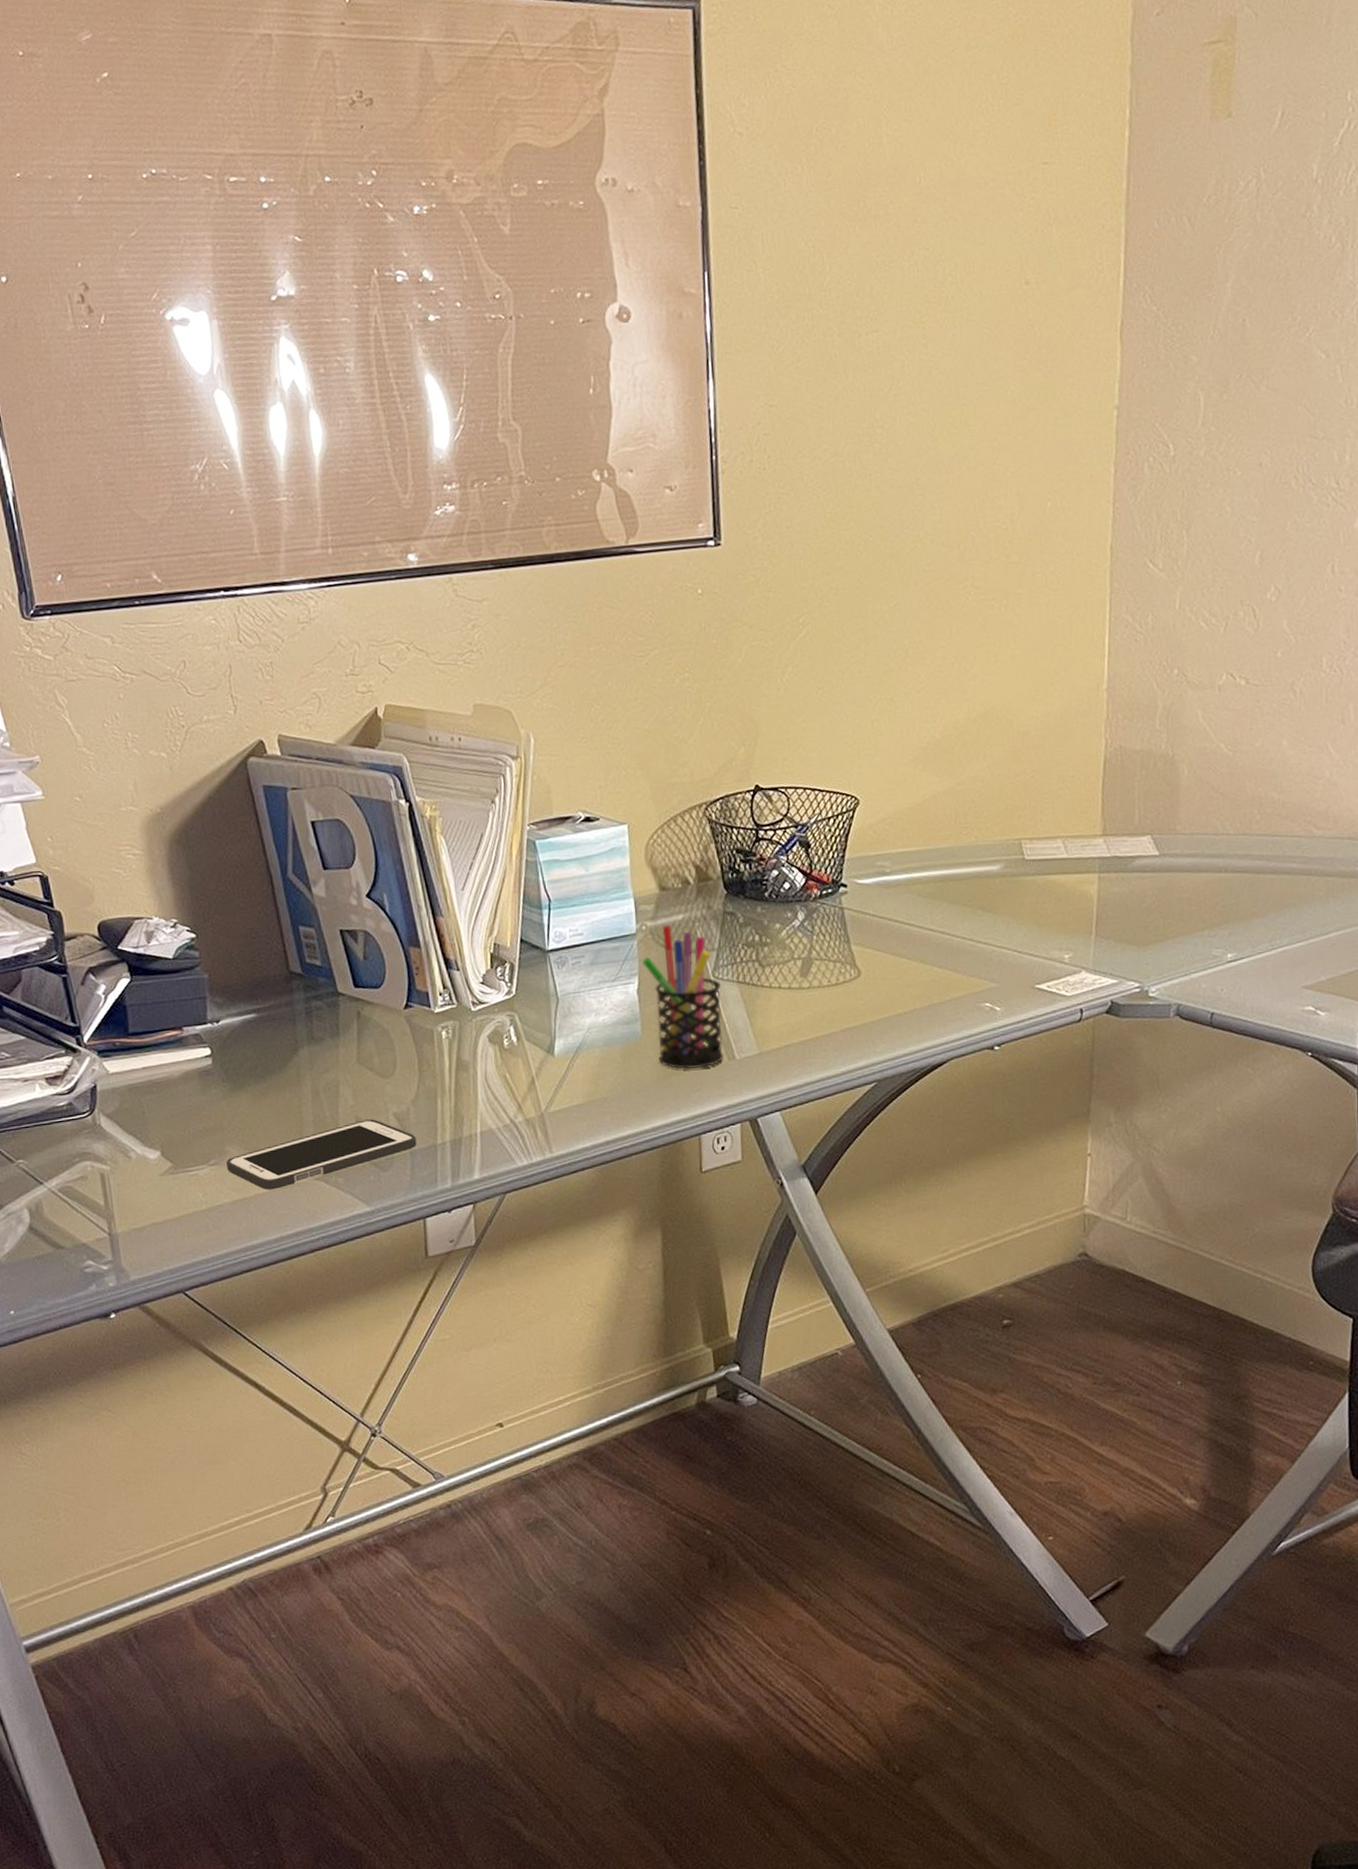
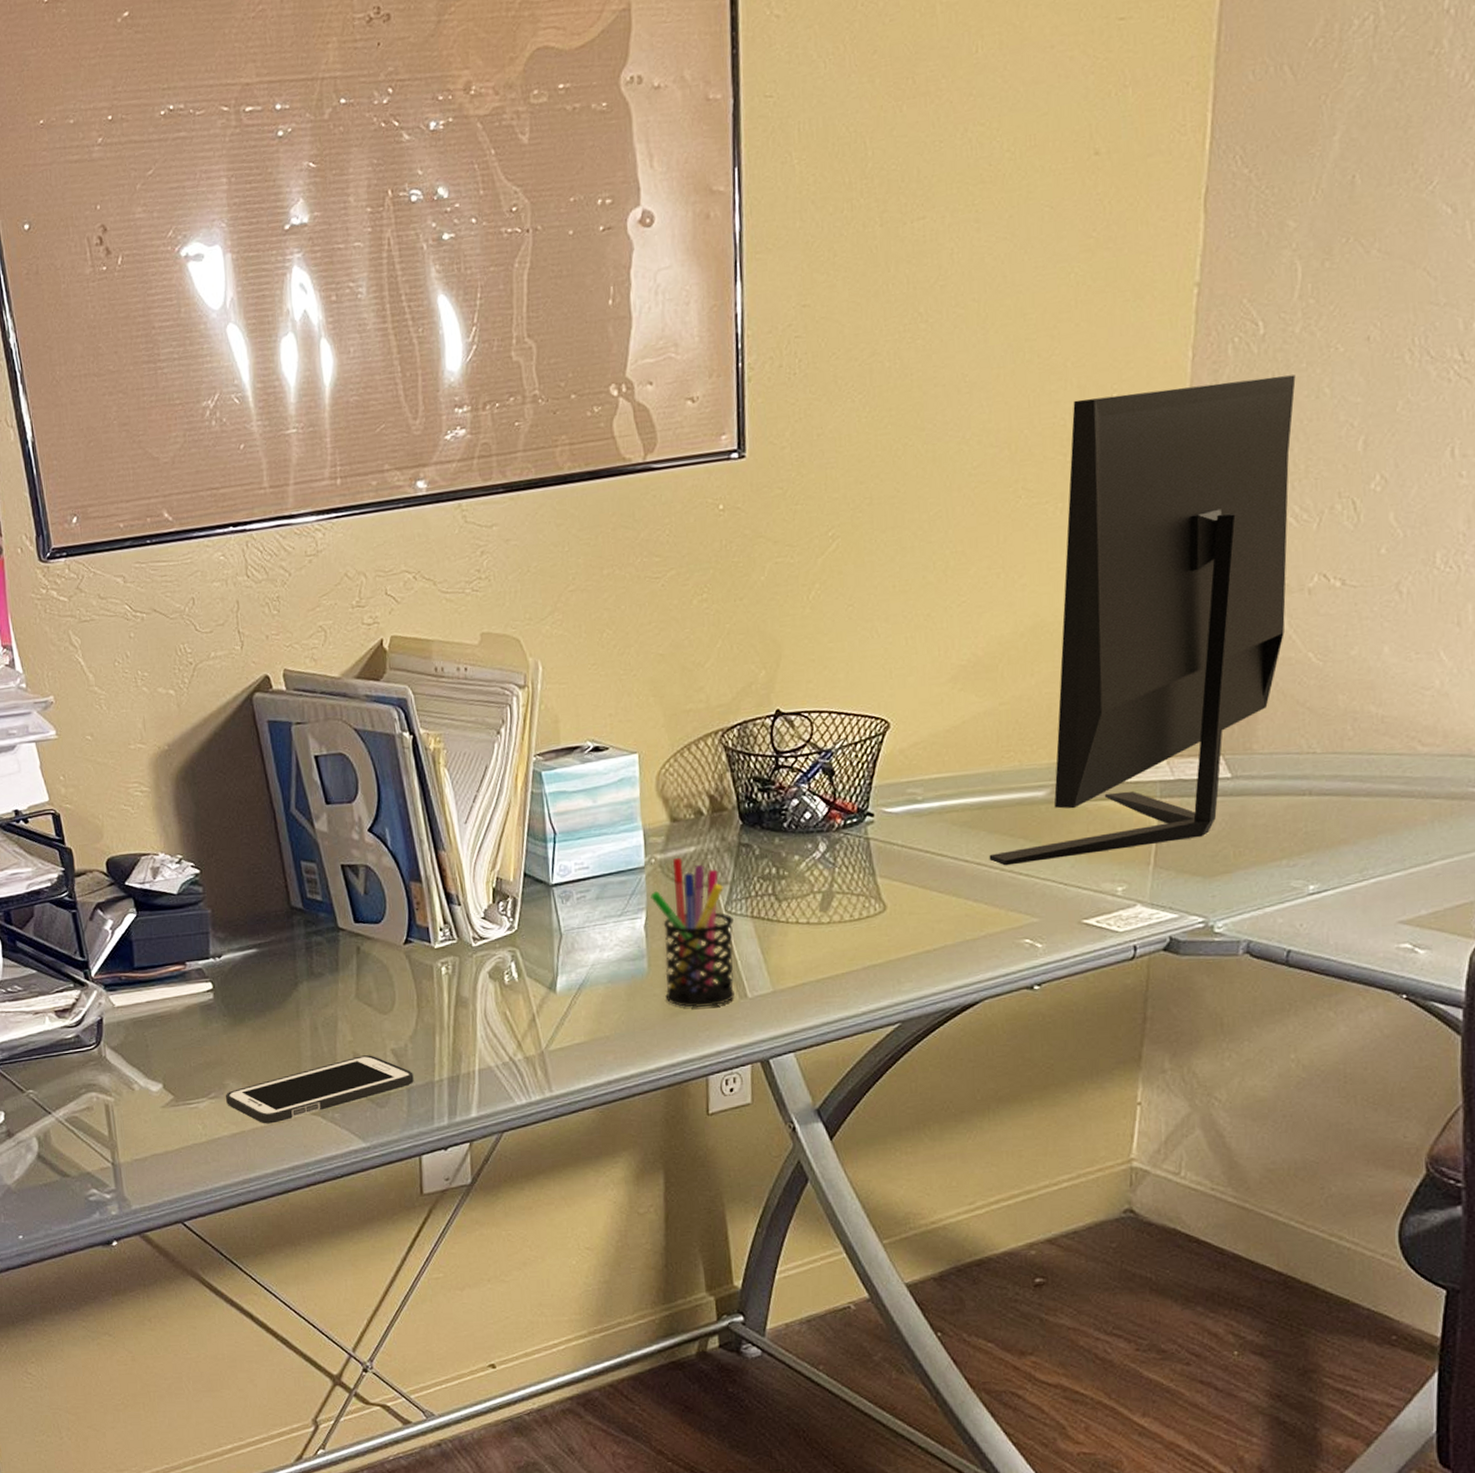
monitor: none [951,493,1202,935] -> present [989,375,1296,866]

